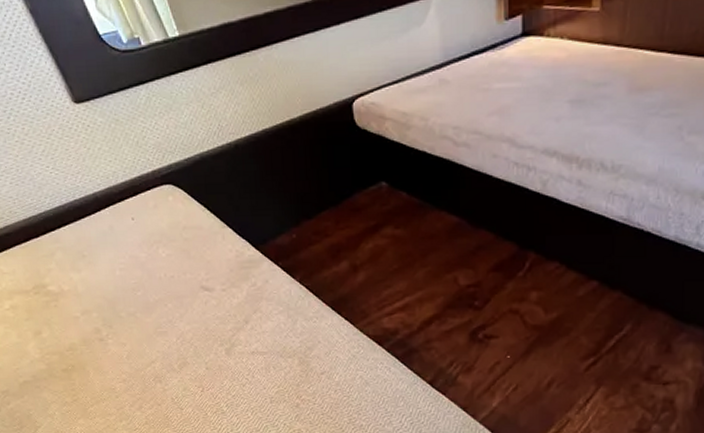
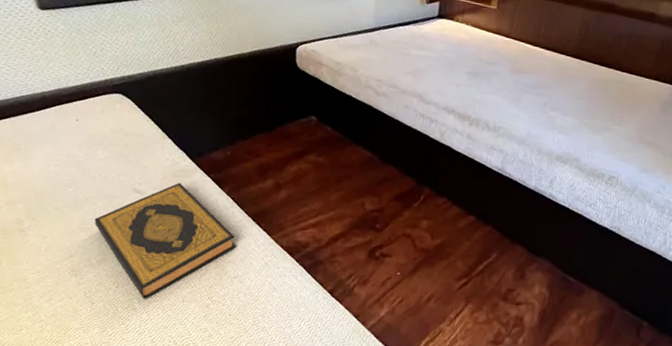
hardback book: none [168,275,319,402] -> present [94,182,237,299]

